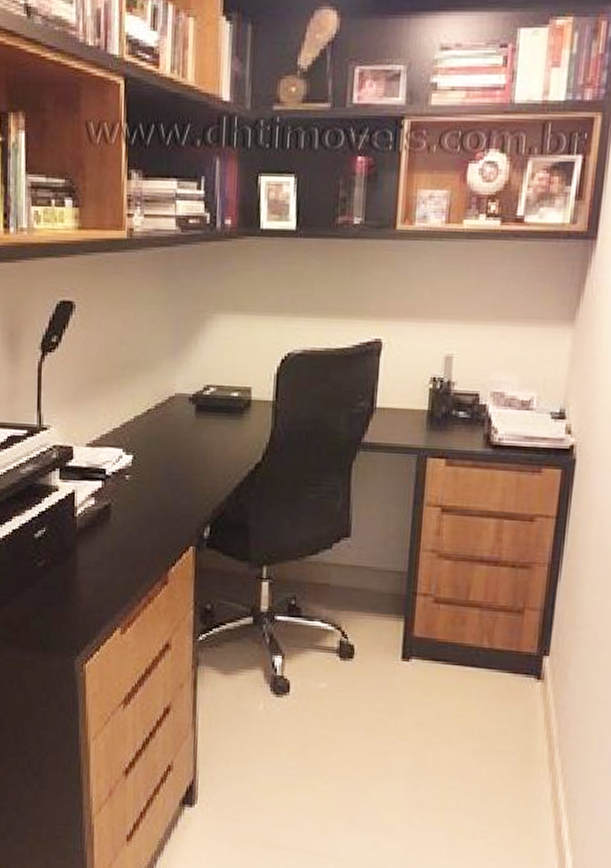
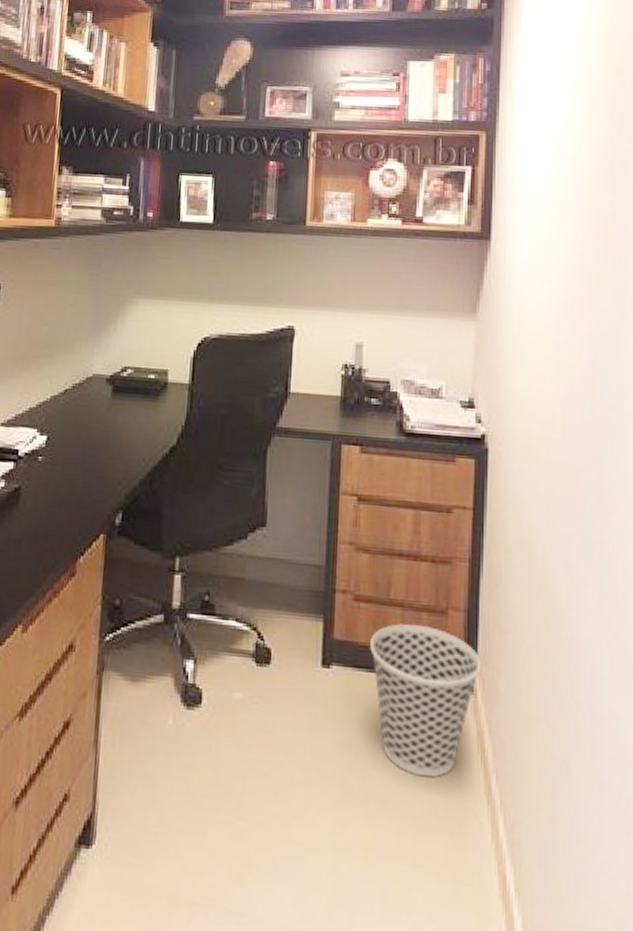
wastebasket: none [448,622,553,751] -> present [370,624,480,778]

